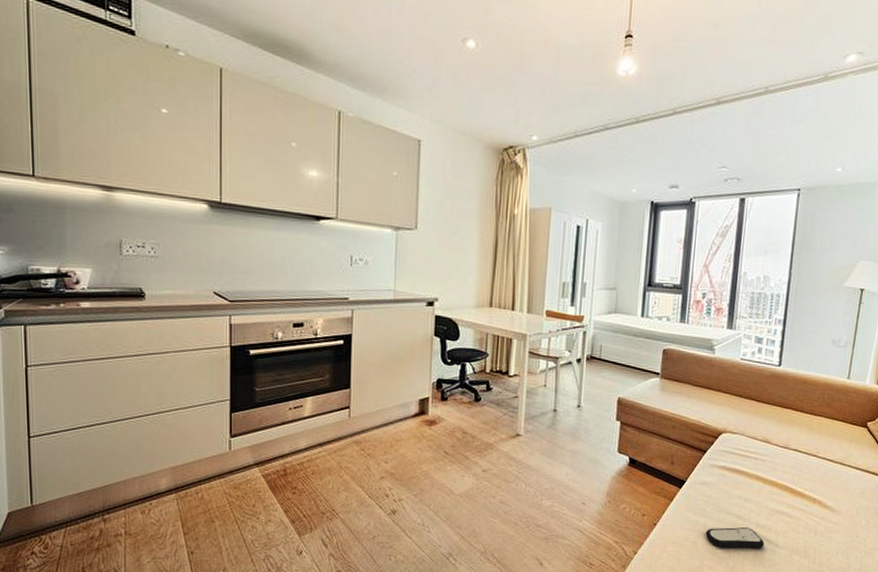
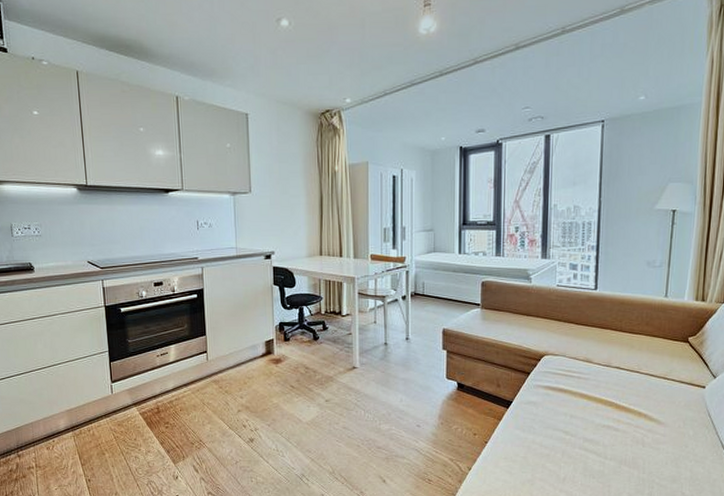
remote control: present [705,527,765,549] -> none [535,442,593,462]

